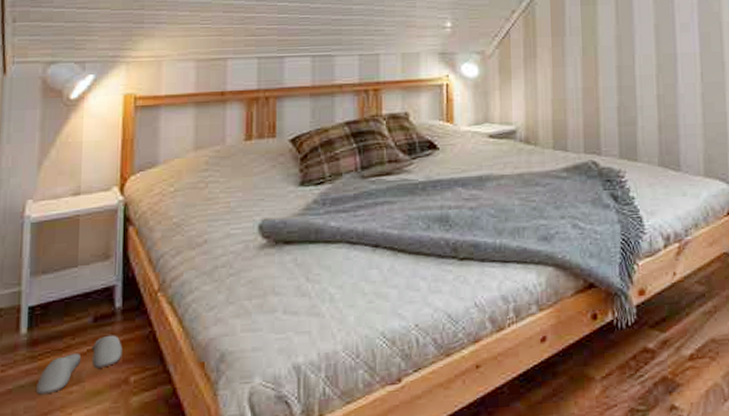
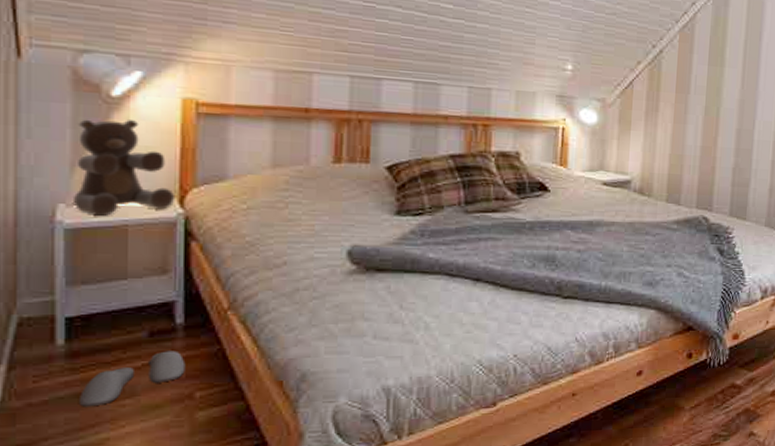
teddy bear: none [39,119,116,208] -> present [74,119,174,216]

